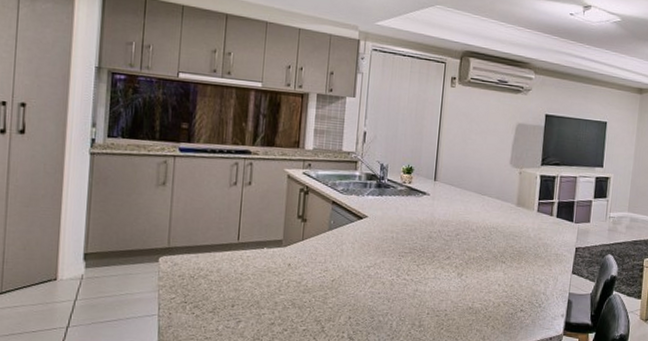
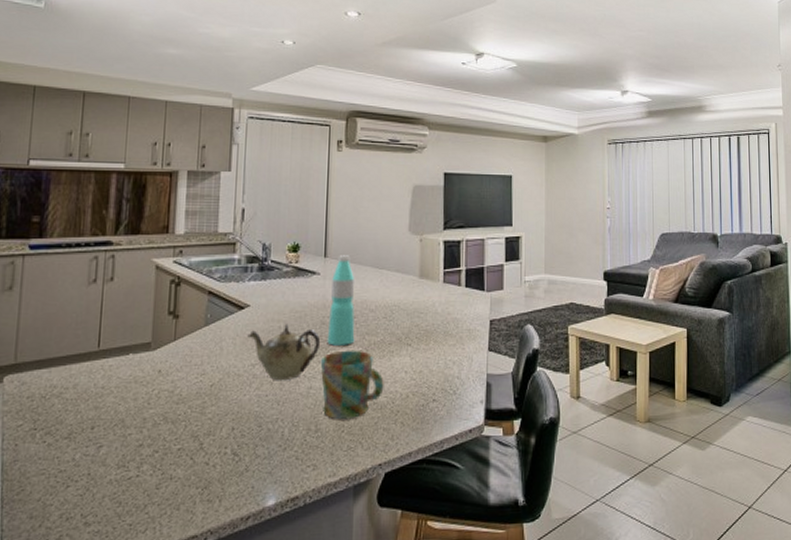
teapot: none [364,235,427,283] -> present [247,324,320,381]
mug: none [426,262,480,319] -> present [320,350,384,419]
water bottle: none [432,180,459,258] -> present [327,255,355,346]

